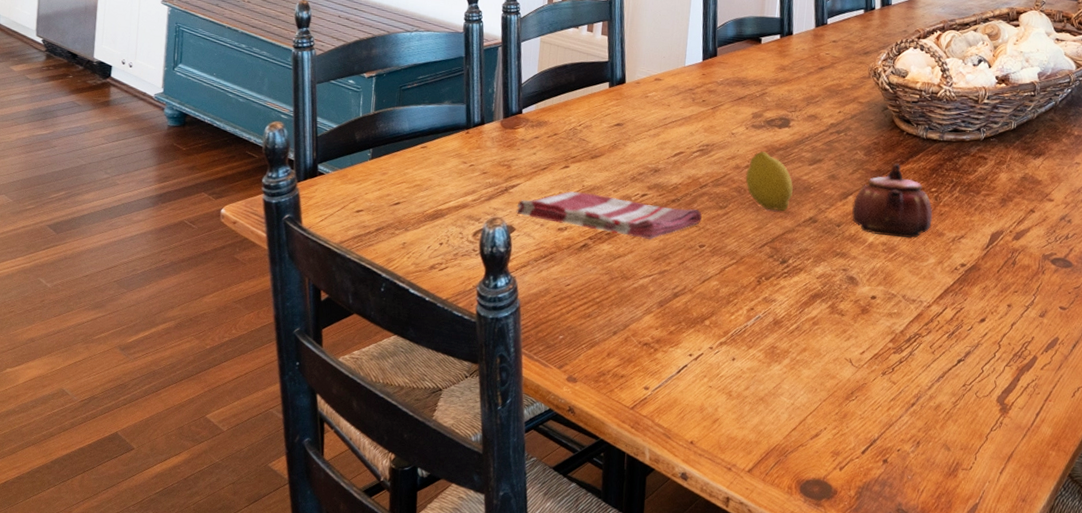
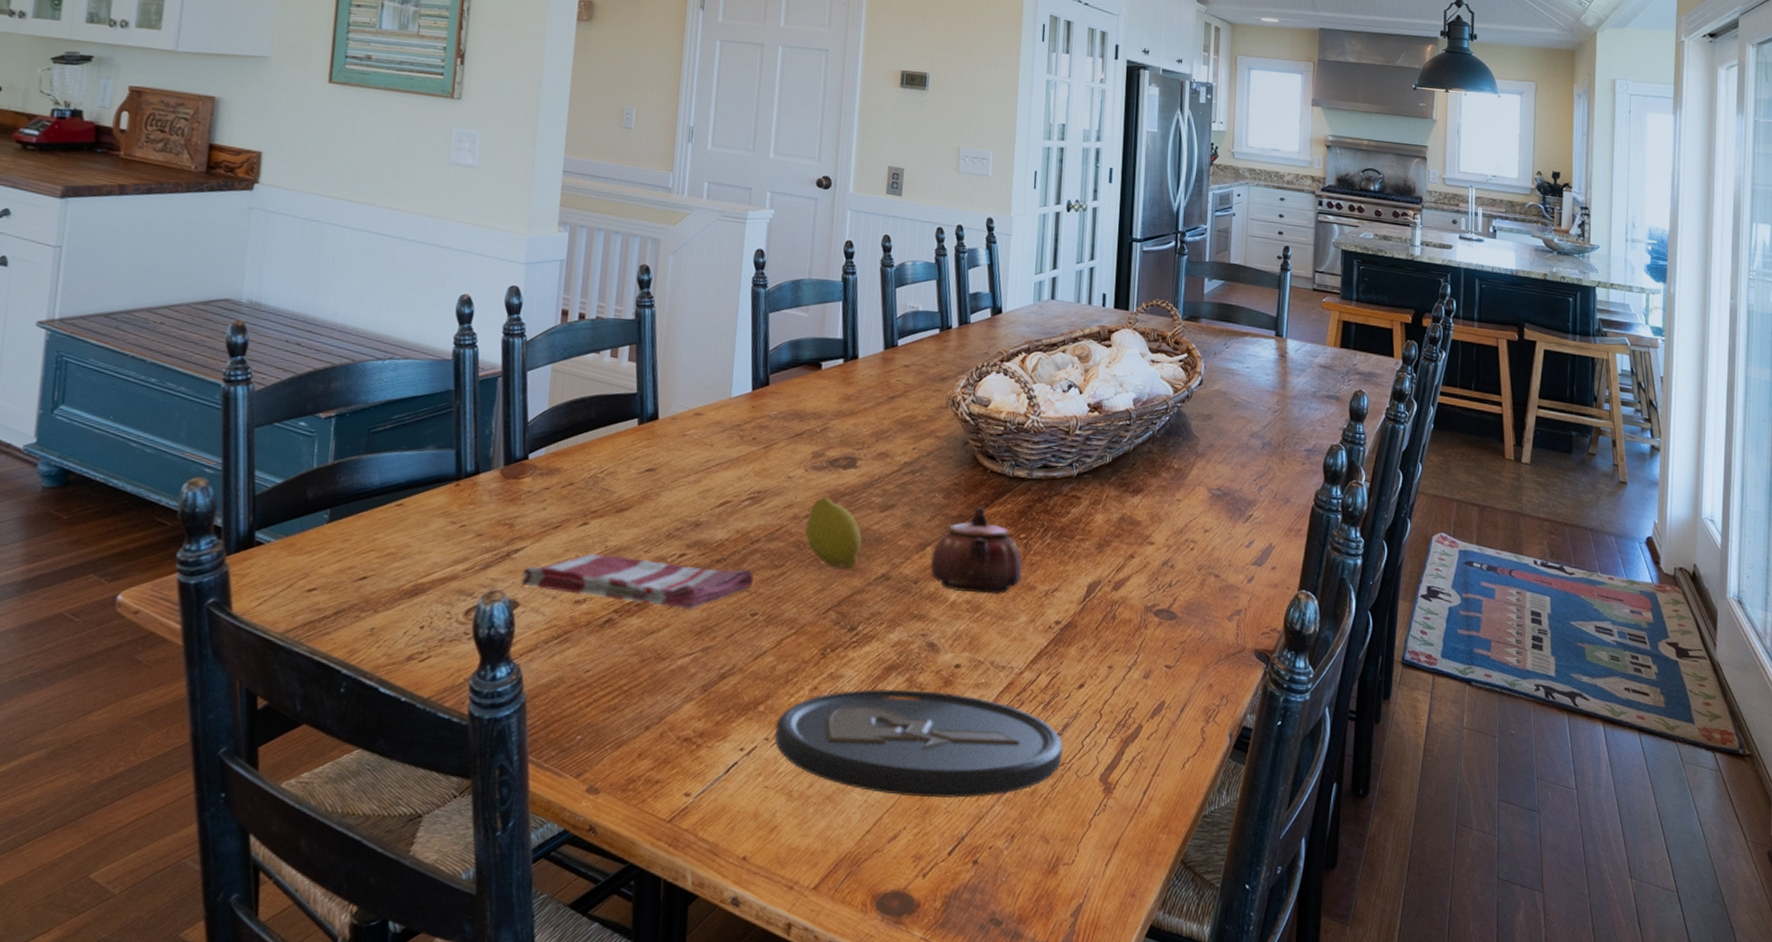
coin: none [718,312,965,408] -> present [775,689,1063,798]

